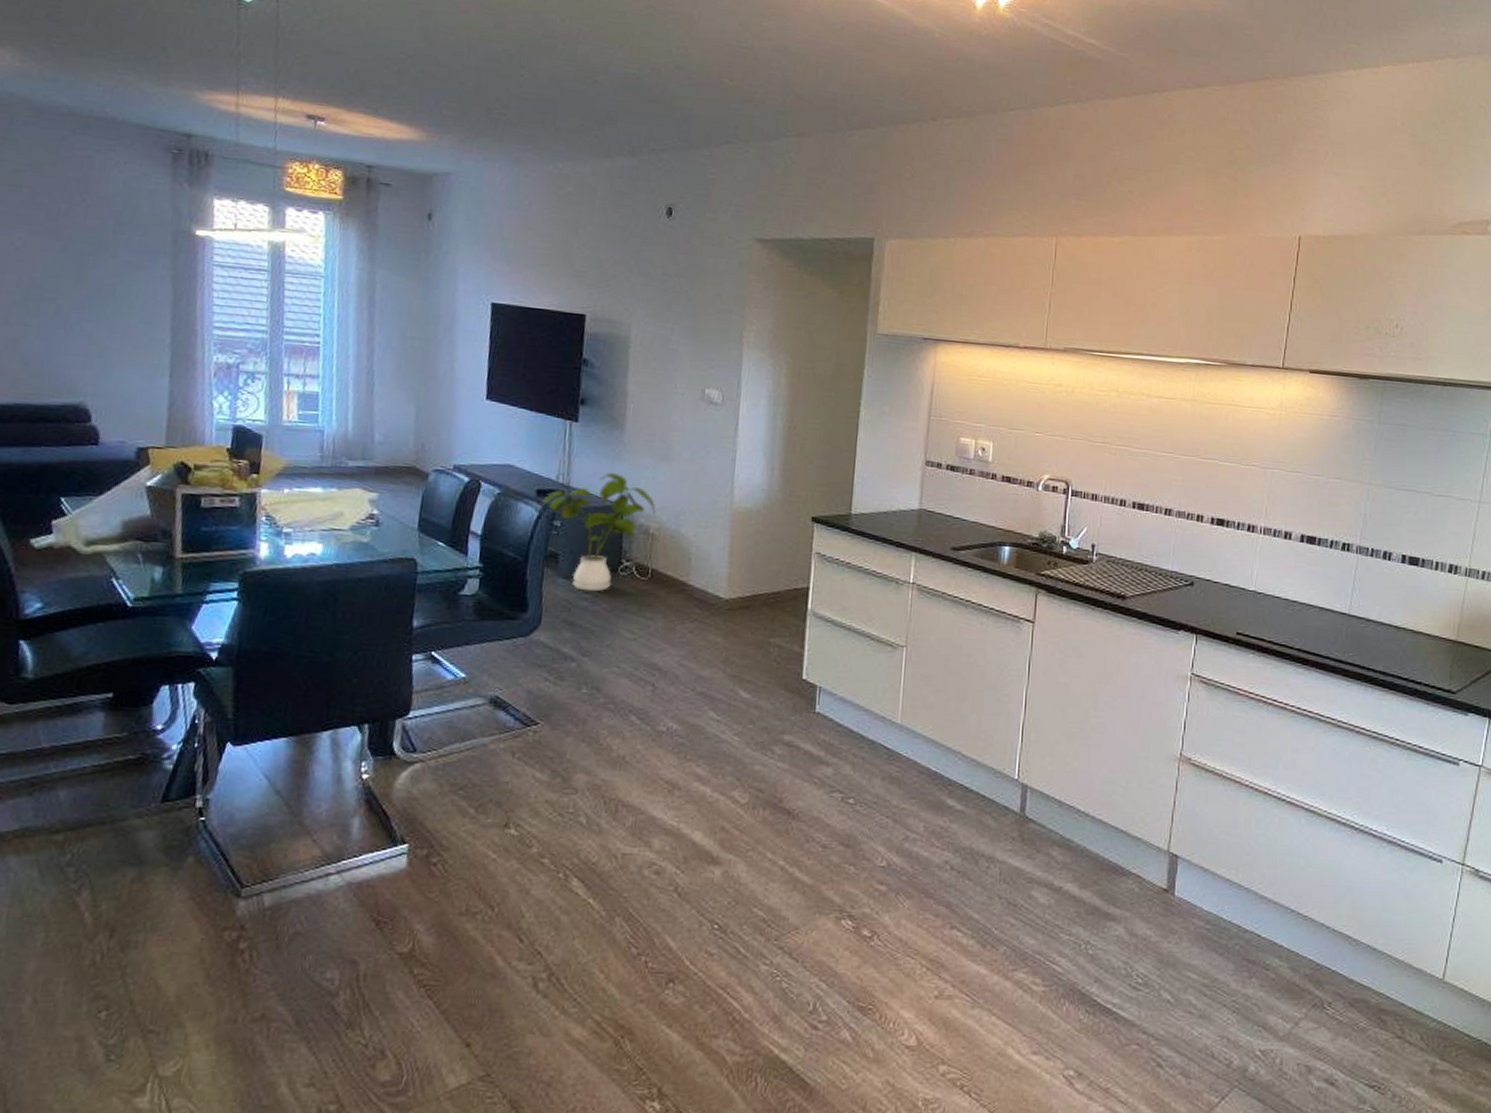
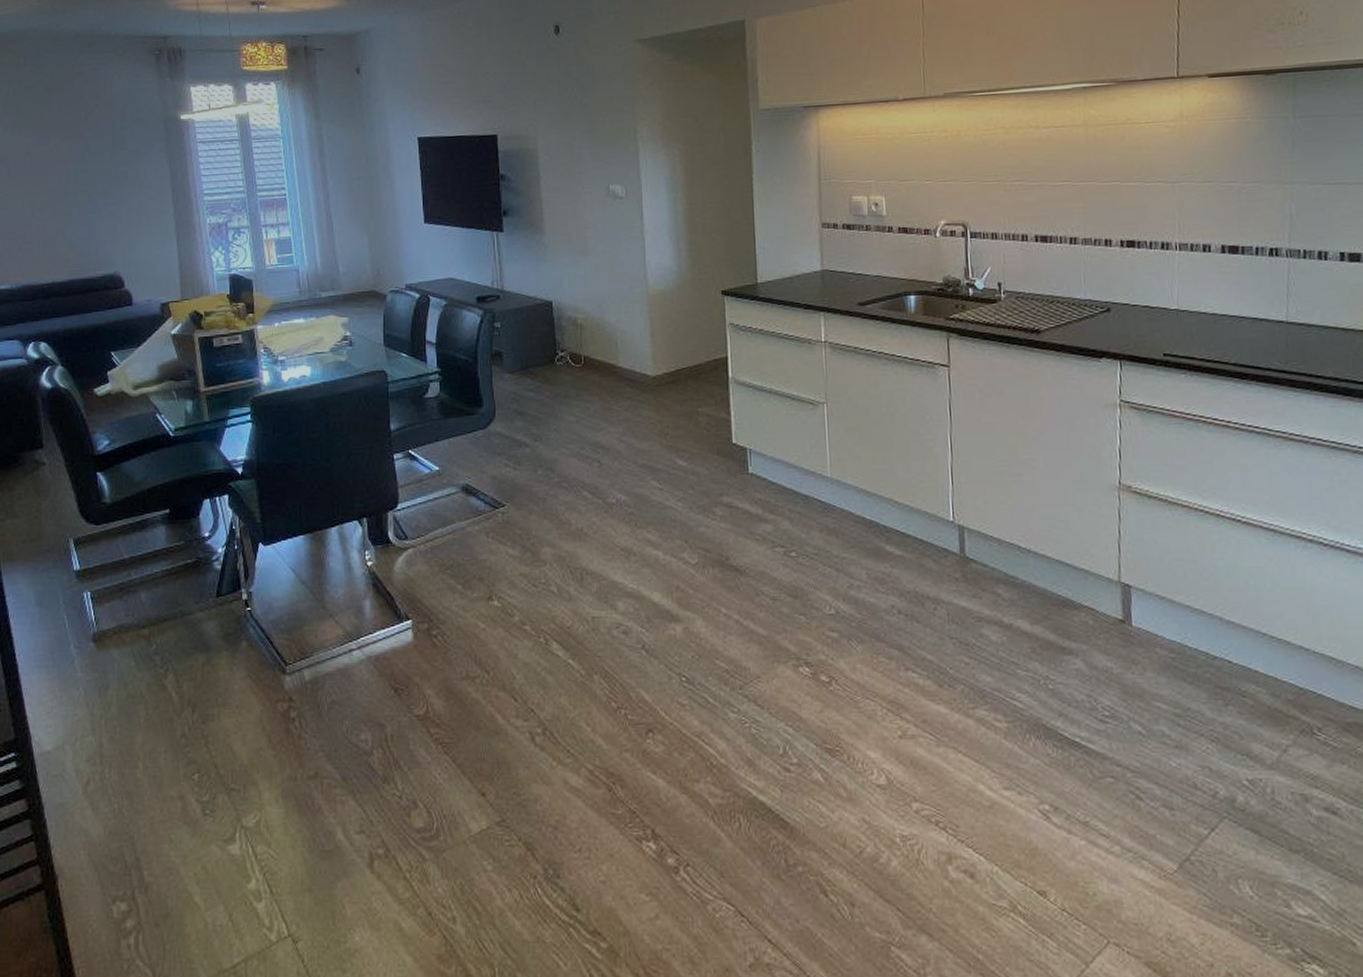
house plant: present [540,473,656,592] -> none [480,274,581,383]

